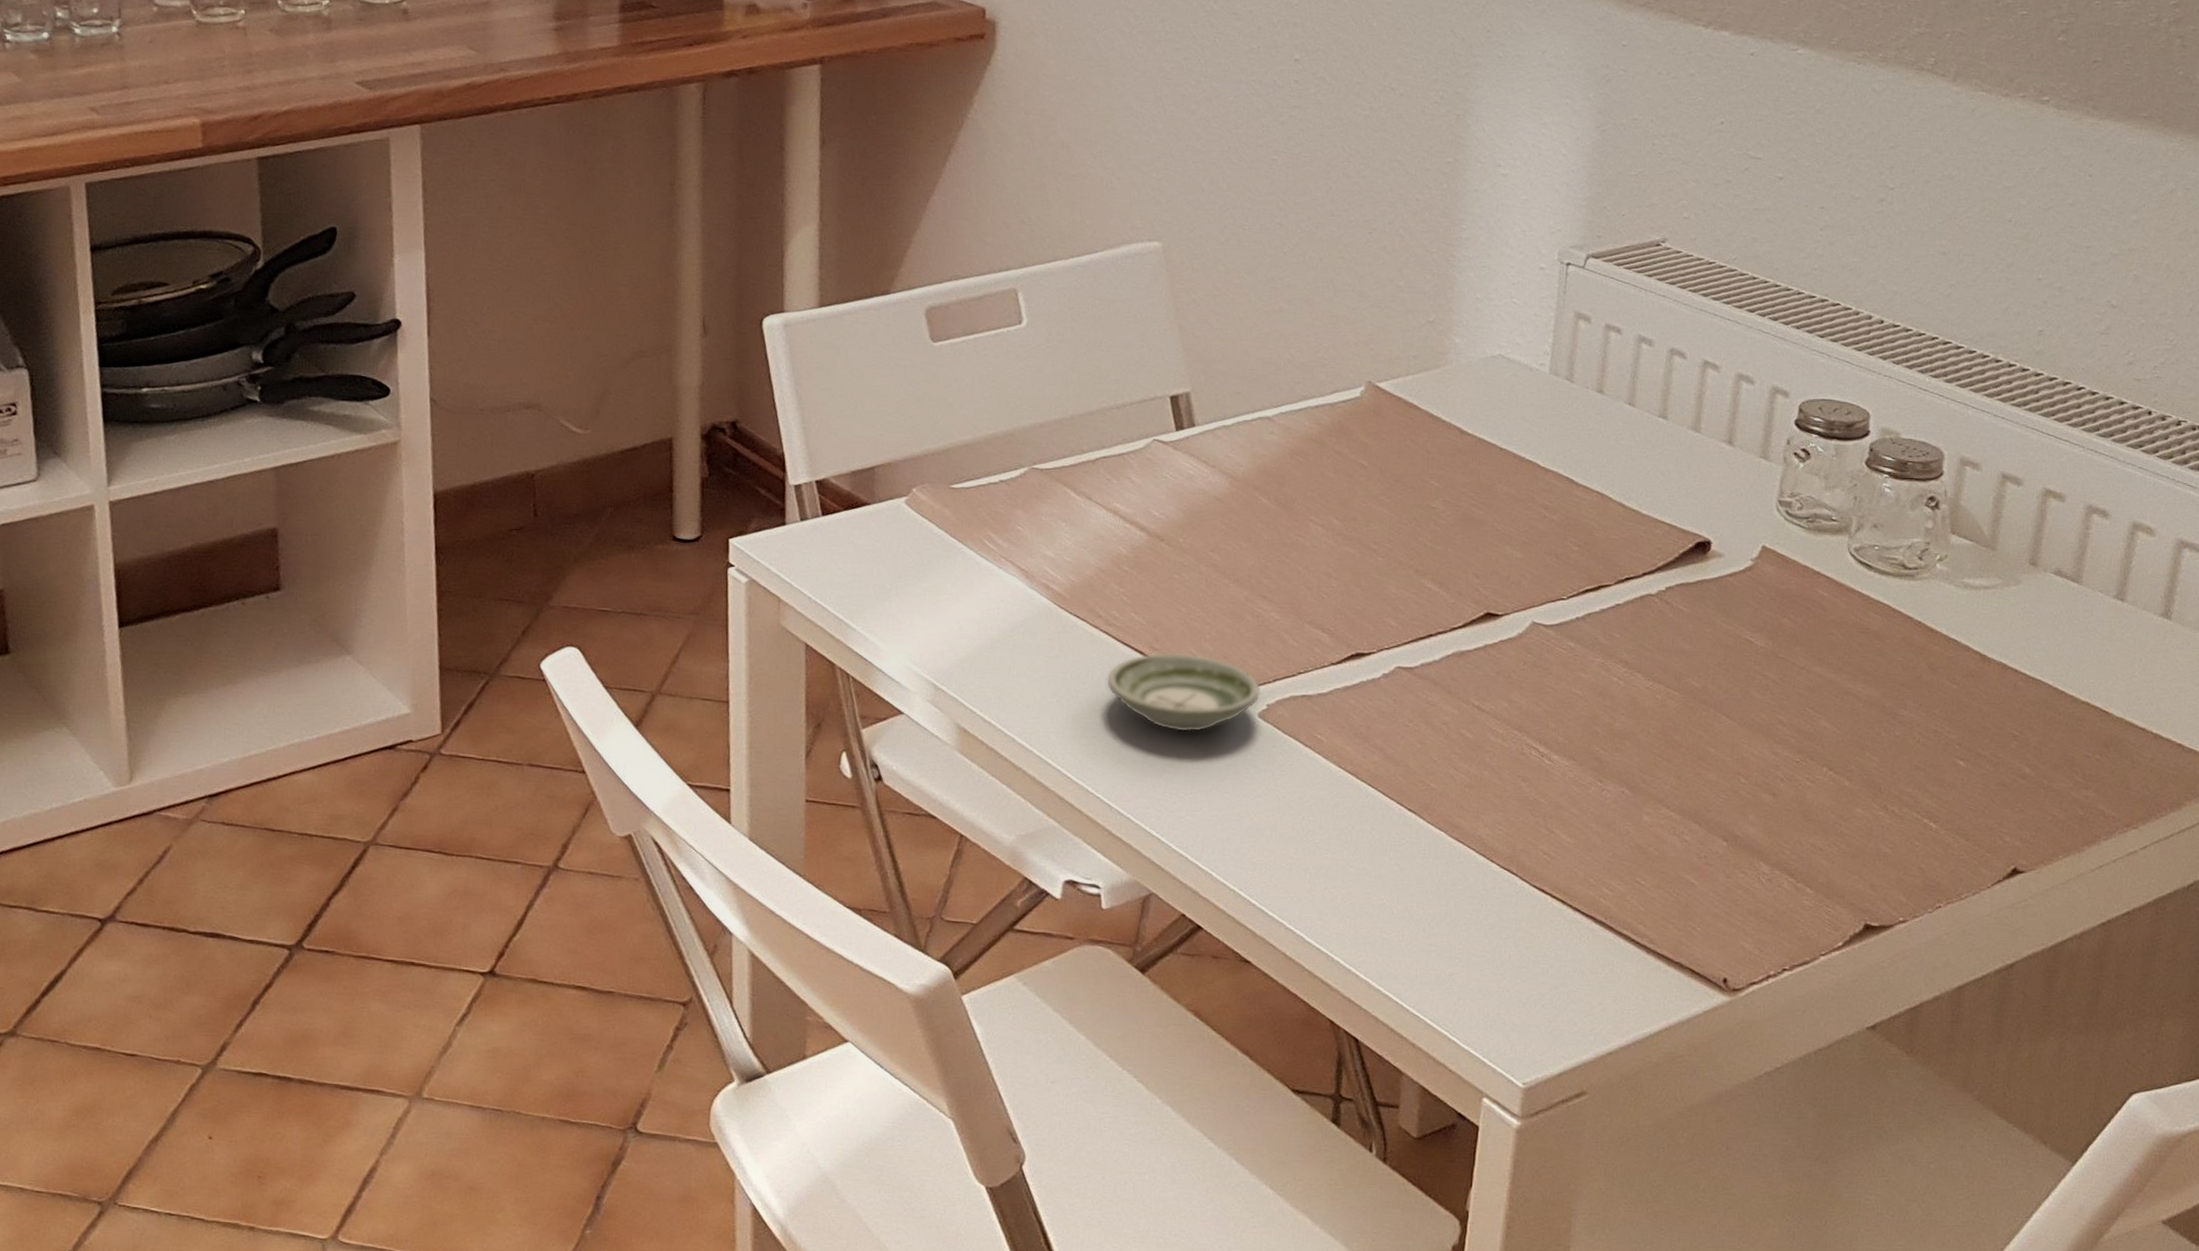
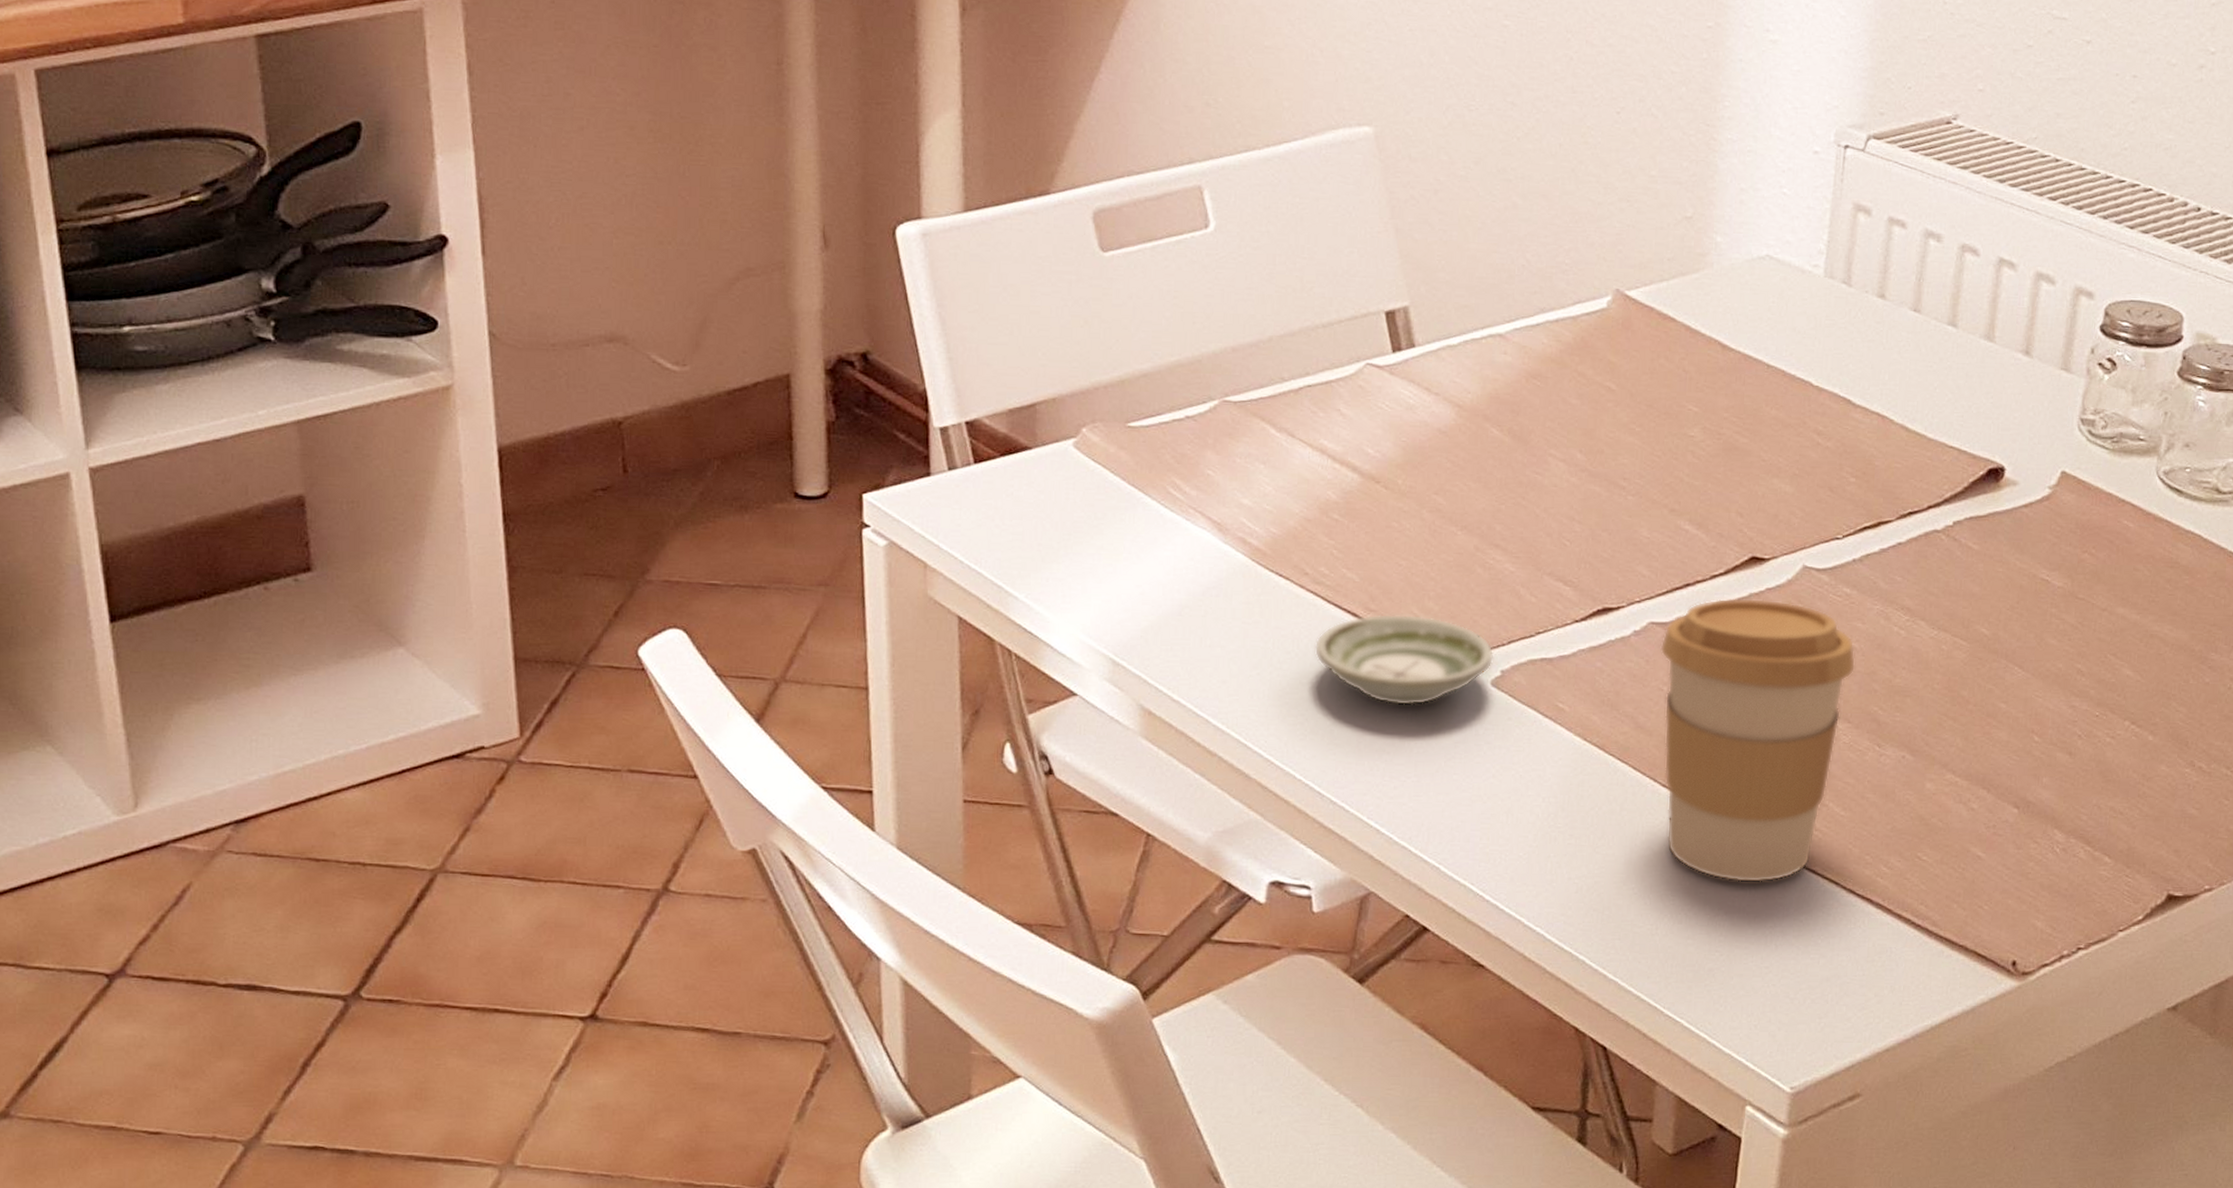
coffee cup: none [1406,648,1580,899] -> present [1660,597,1856,883]

